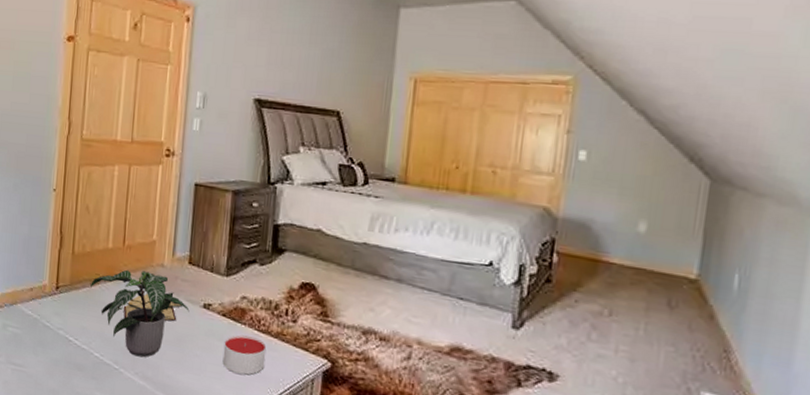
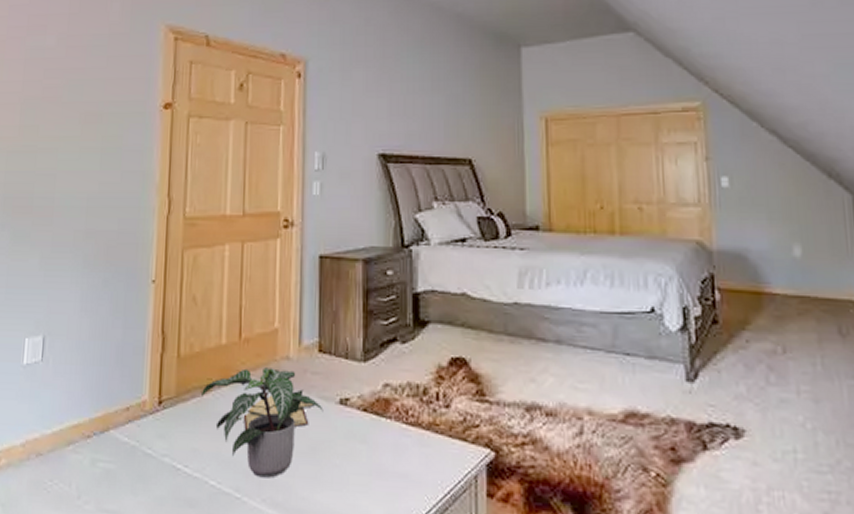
candle: present [222,334,266,375] -> none [367,432,418,482]

